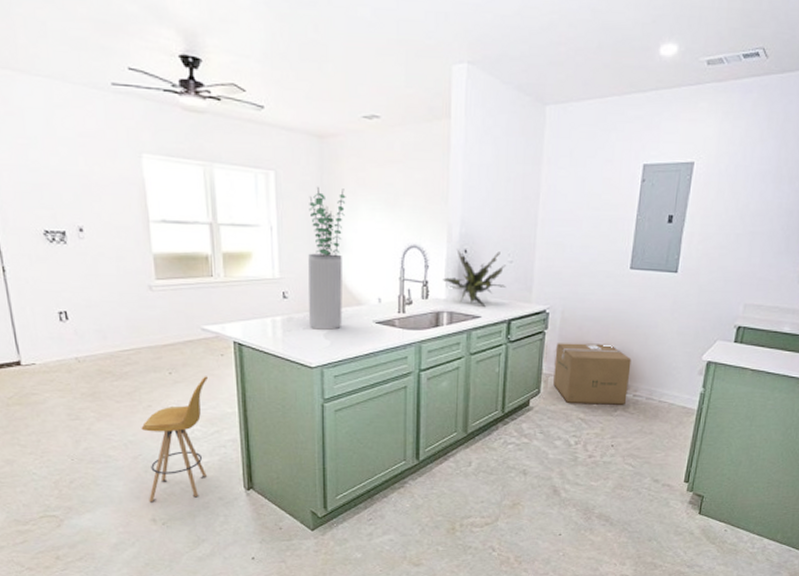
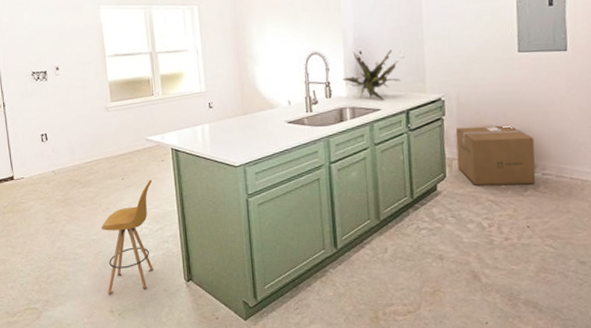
vase: present [308,186,346,330] -> none [225,12,259,133]

